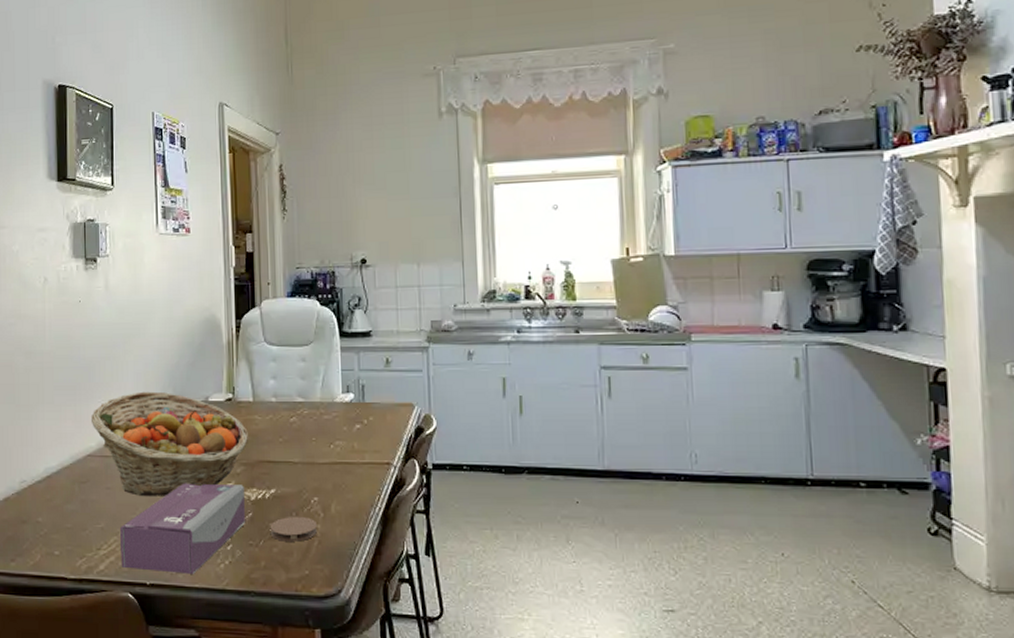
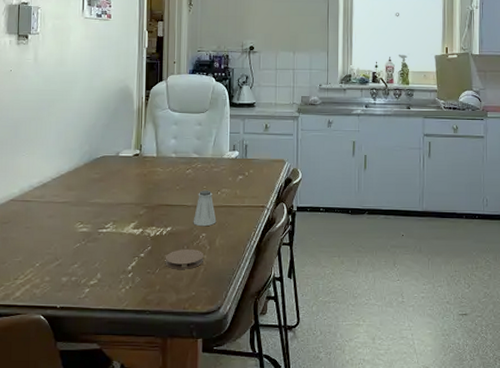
fruit basket: present [90,391,249,496] -> none [15,147,152,234]
tissue box: present [120,483,245,574] -> none [35,223,145,298]
saltshaker: none [301,443,331,489] -> present [193,190,217,227]

